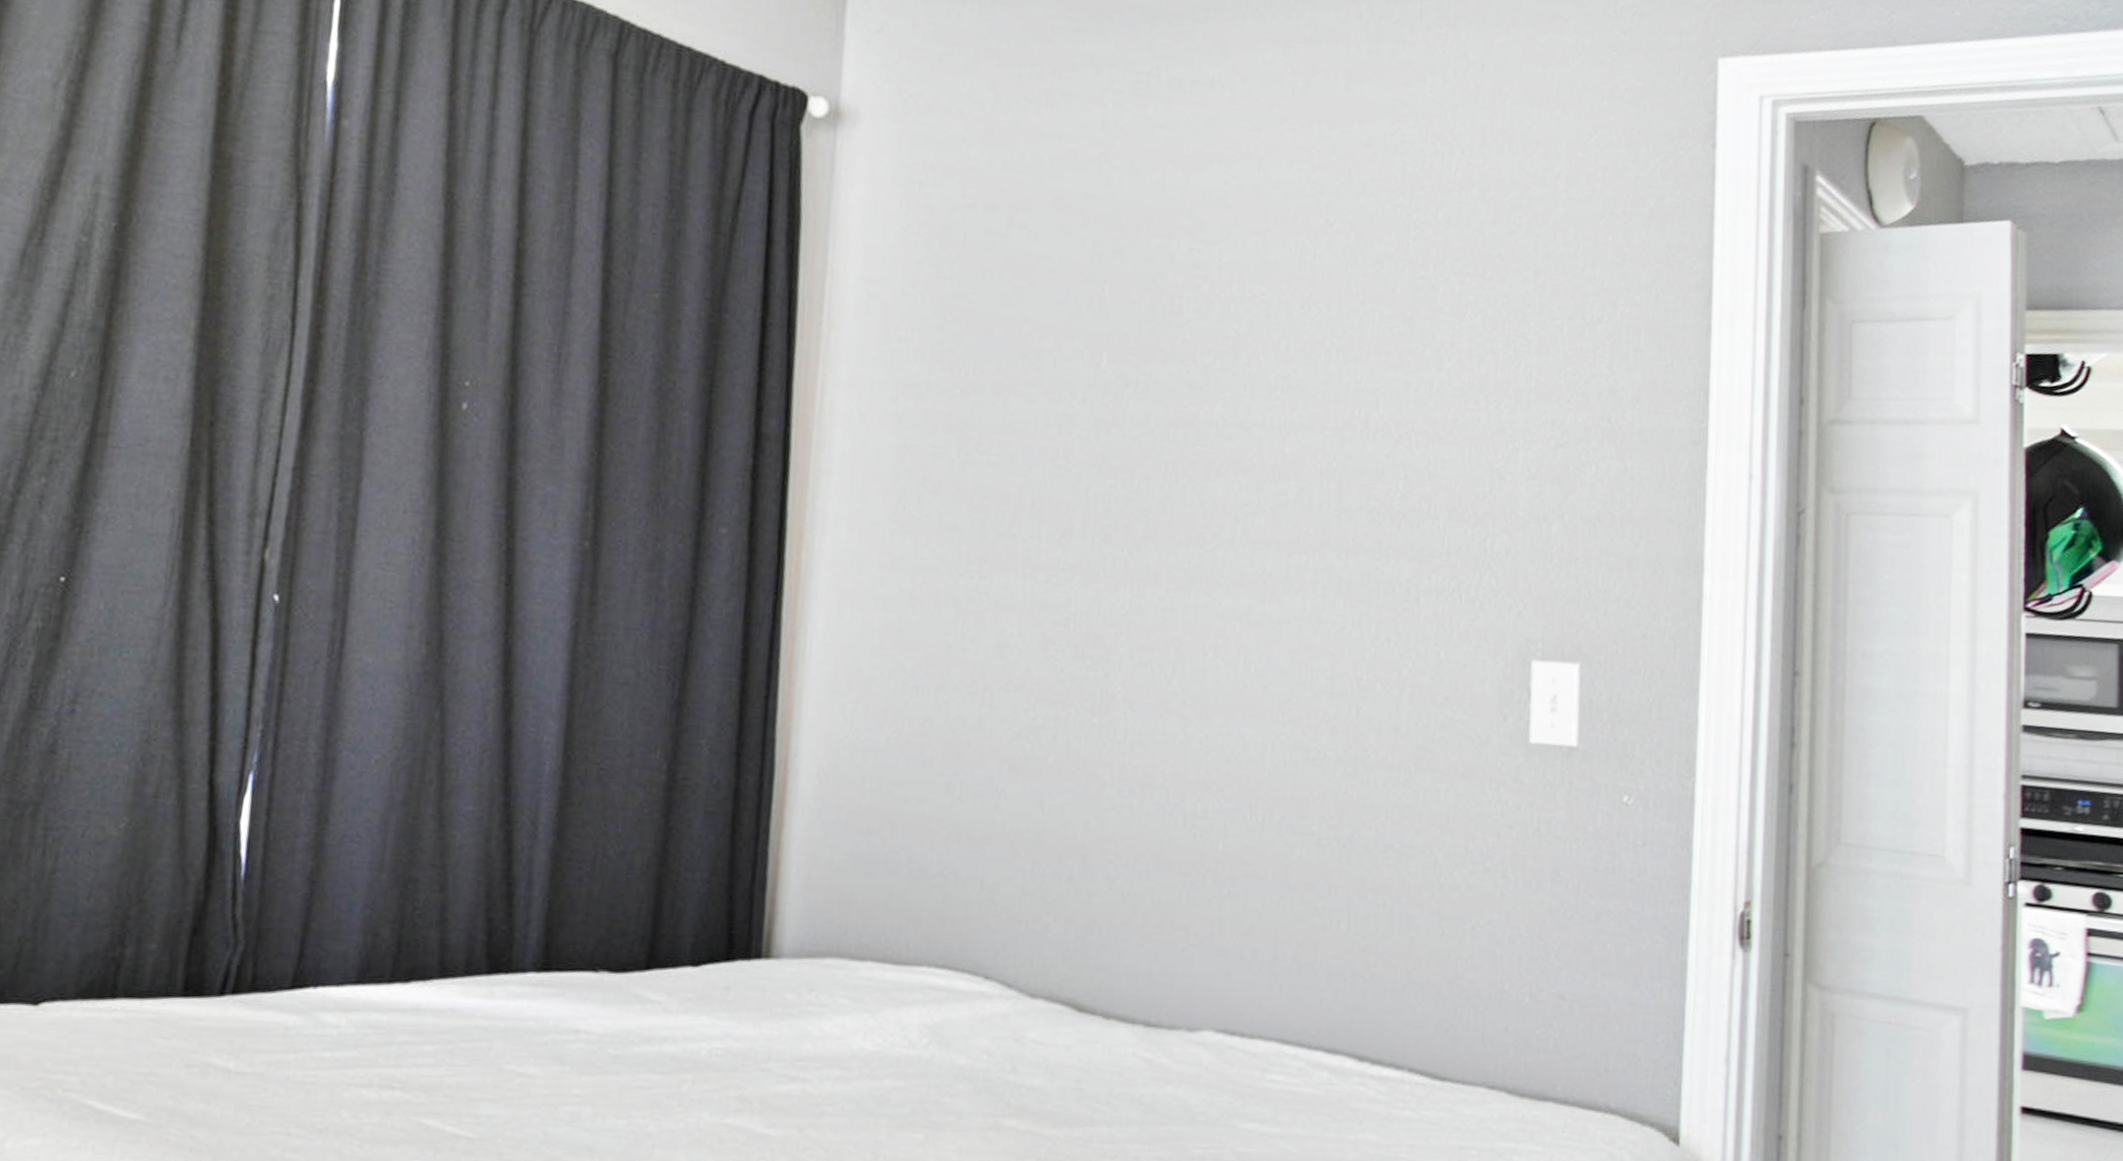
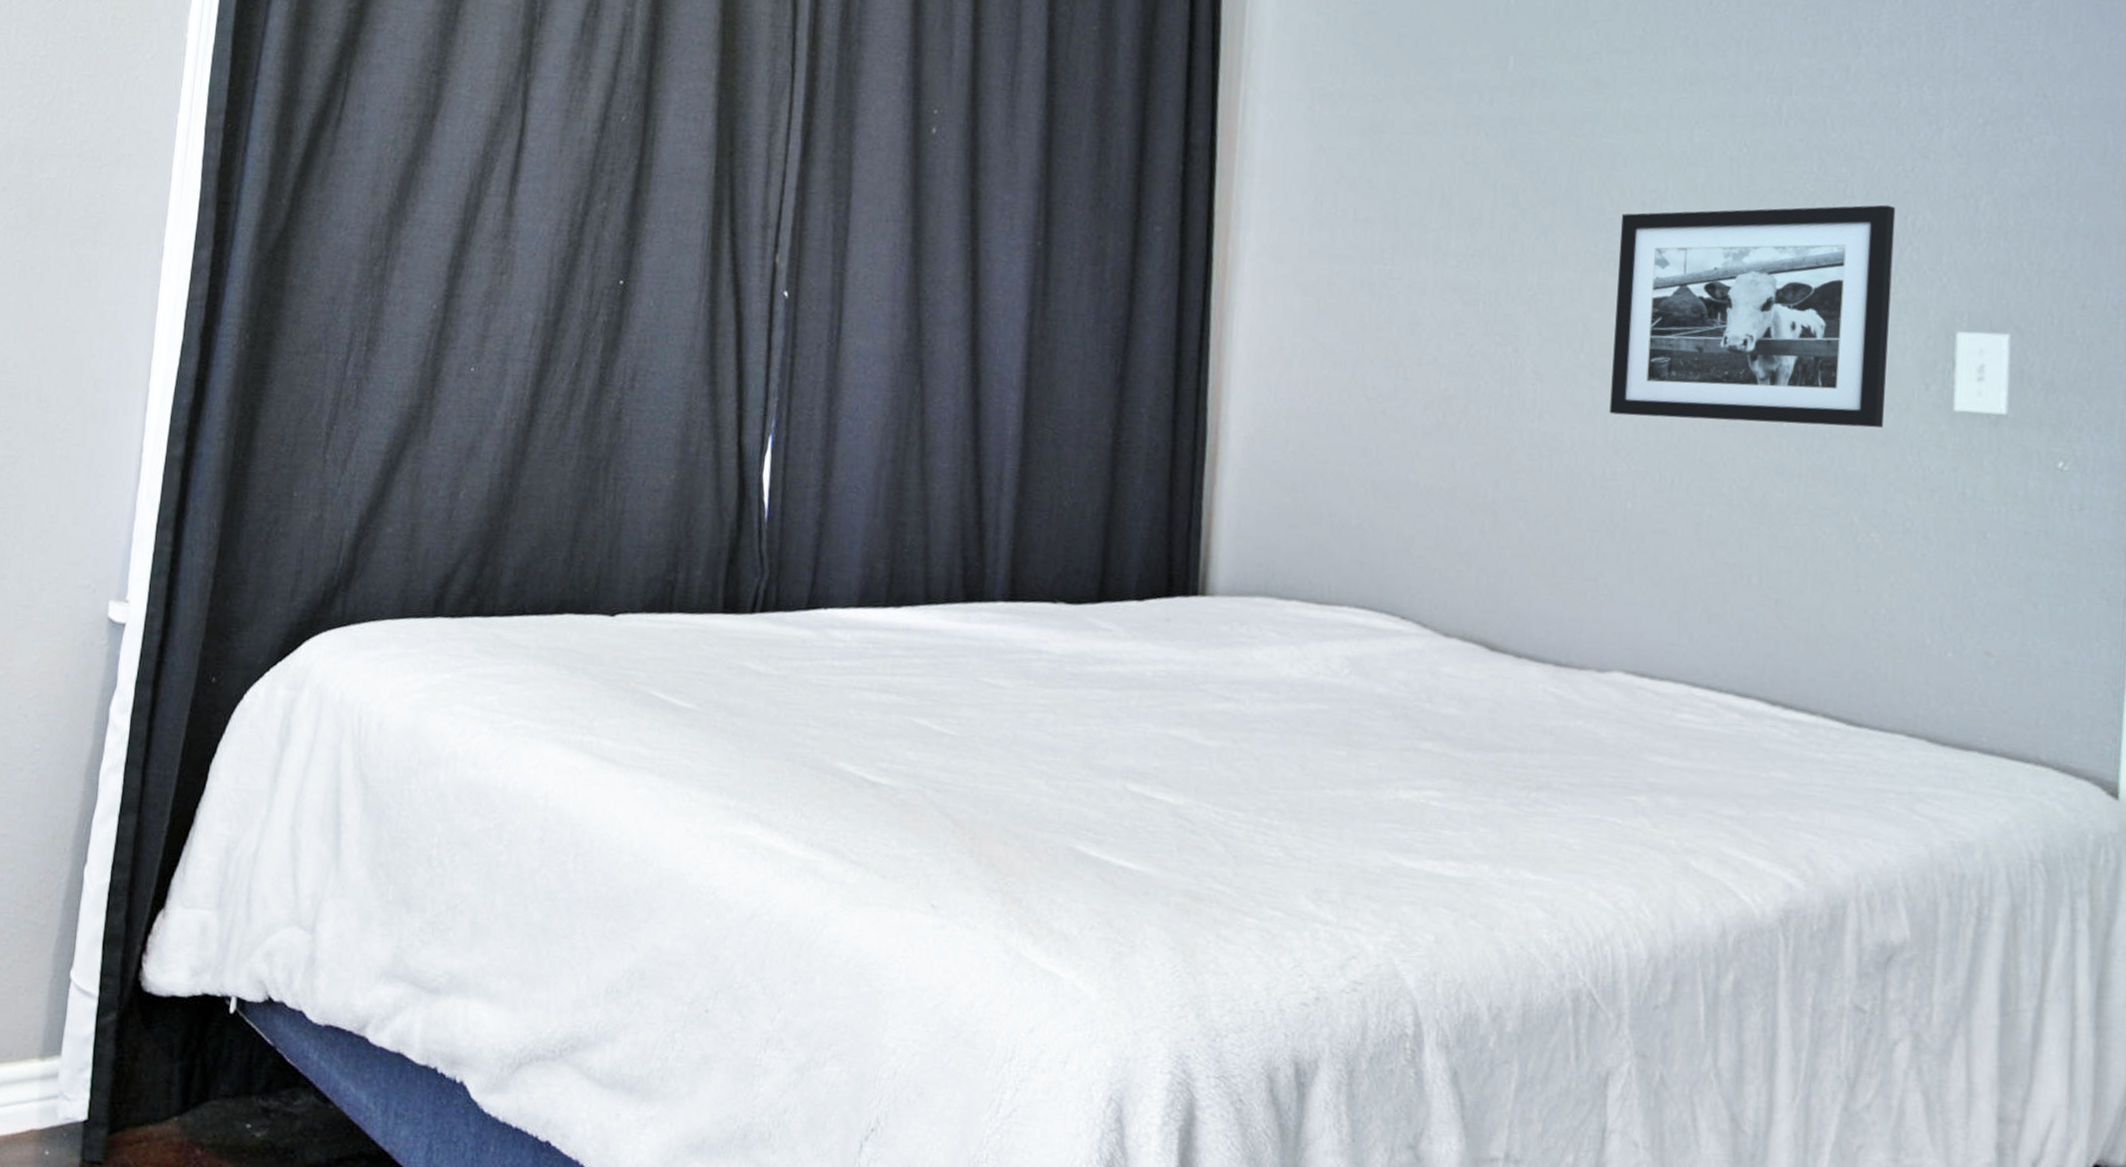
picture frame: none [1201,526,1476,761] -> present [1609,204,1896,428]

